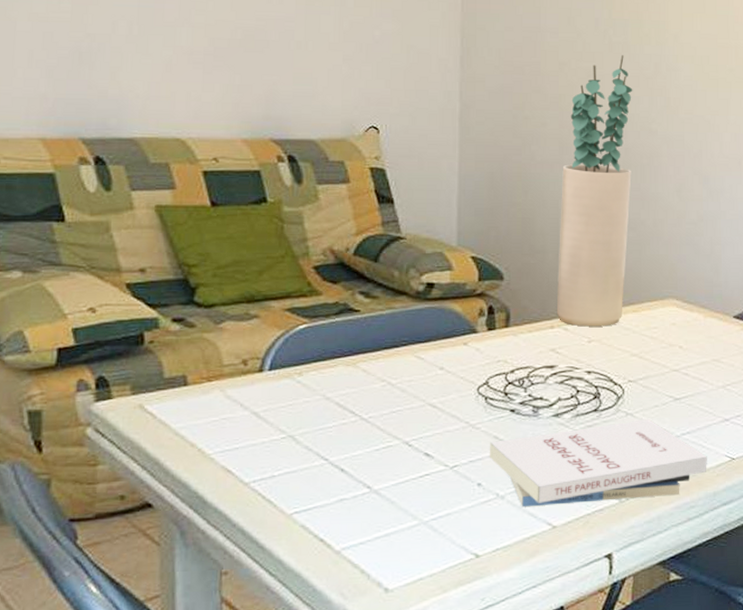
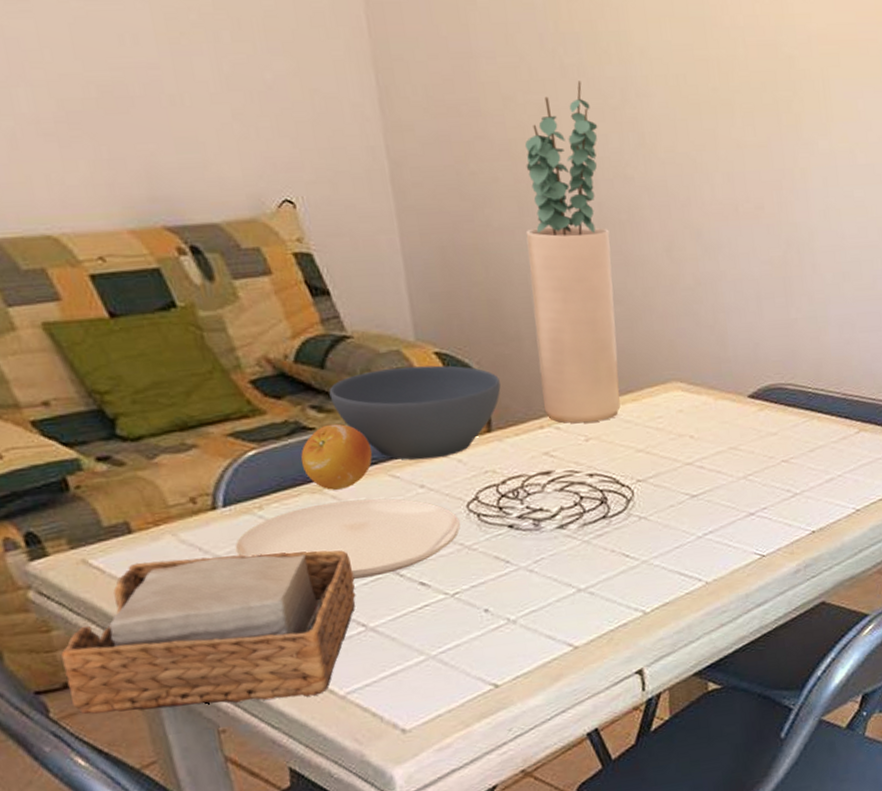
napkin holder: none [99,411,369,548] -> present [61,550,356,715]
plate: none [271,375,469,444] -> present [235,498,461,579]
fruit: none [342,308,404,364] -> present [301,423,372,490]
bowl: none [377,266,522,346] -> present [329,365,501,460]
books: present [489,419,707,507] -> none [491,521,736,630]

